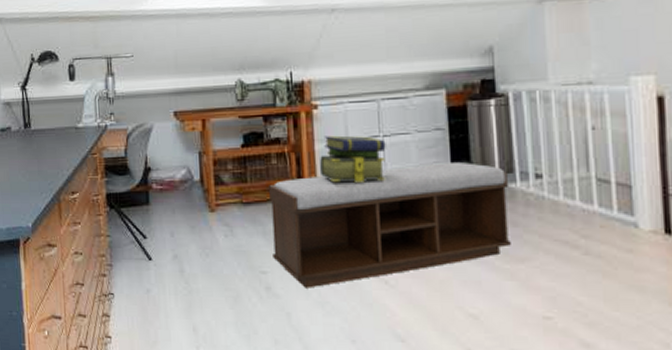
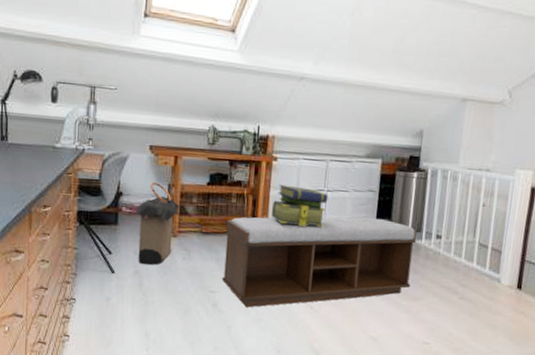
laundry hamper: none [166,151,214,247] -> present [134,181,180,265]

